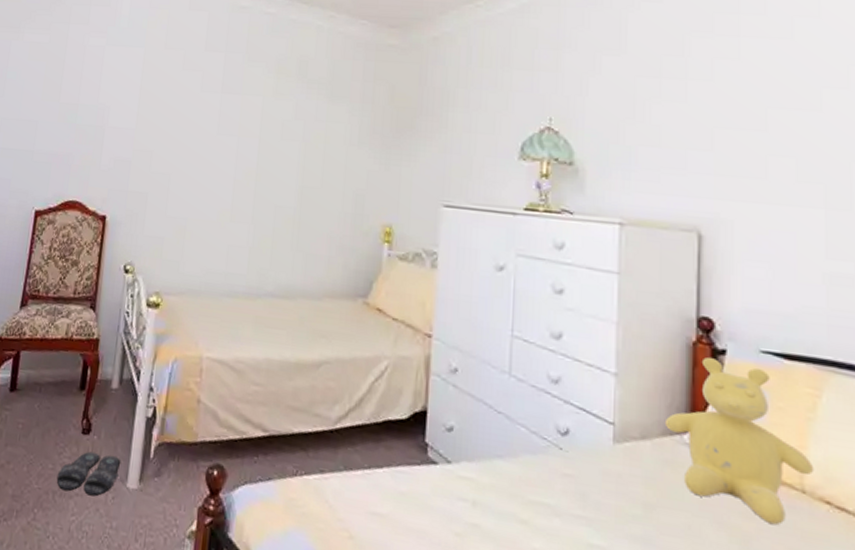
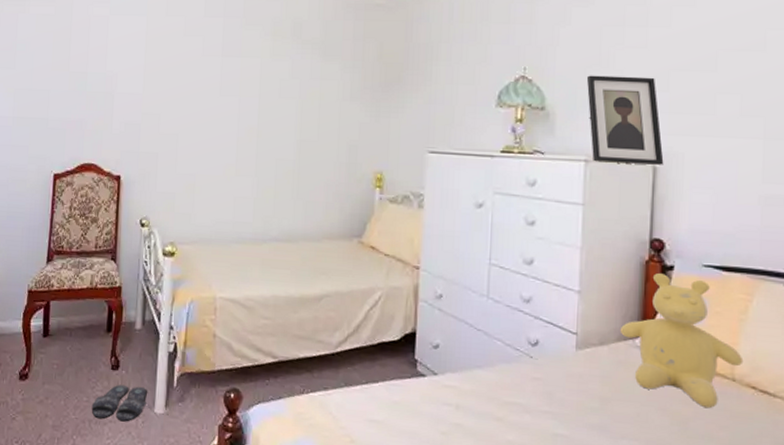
picture frame: none [619,129,710,233] -> present [586,75,664,165]

